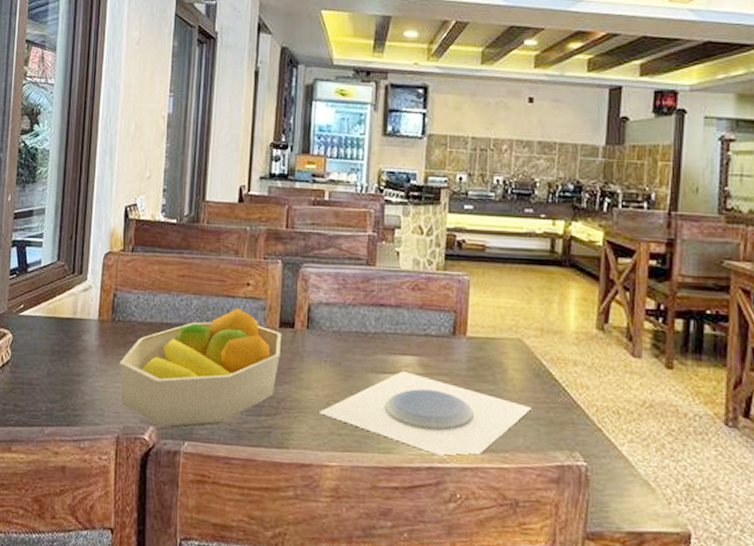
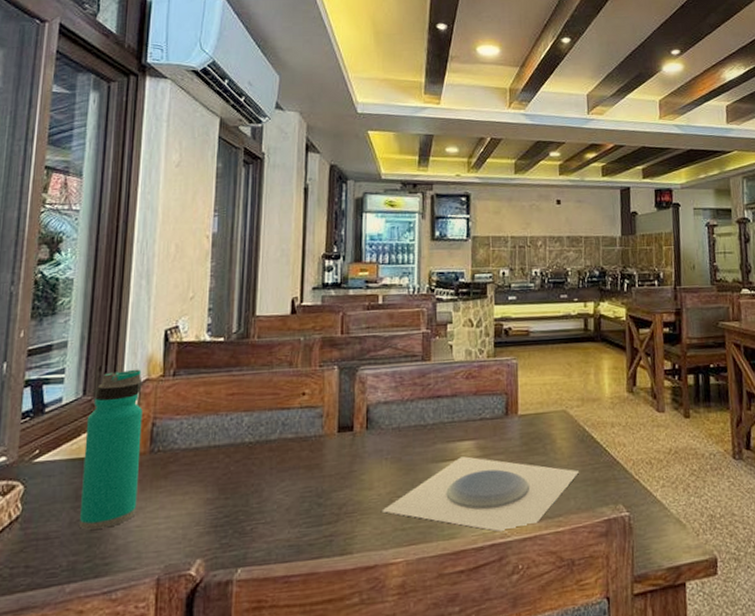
water bottle: none [54,241,106,384] -> present [78,369,143,530]
fruit bowl: present [119,308,282,429] -> none [159,419,341,558]

